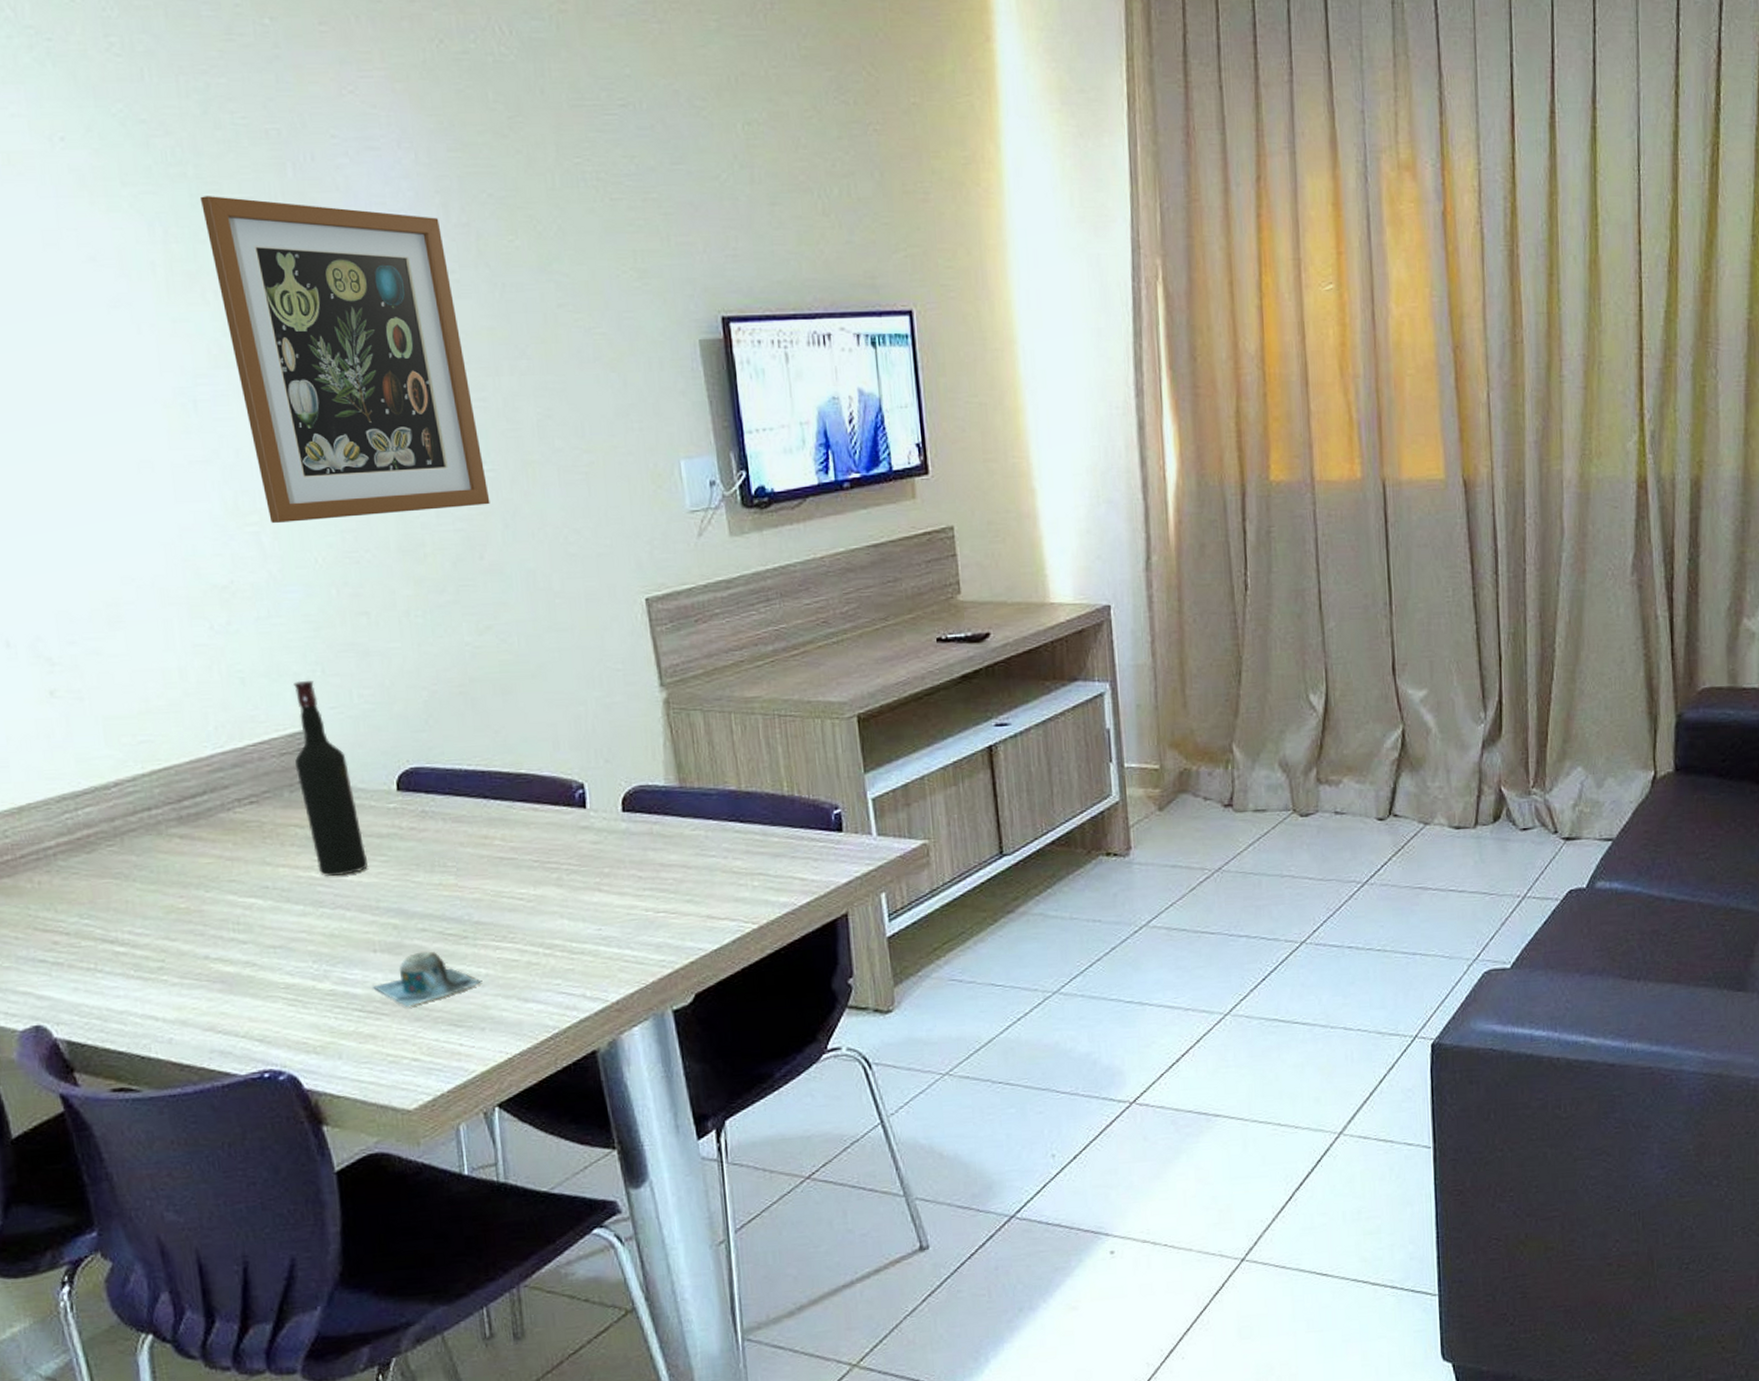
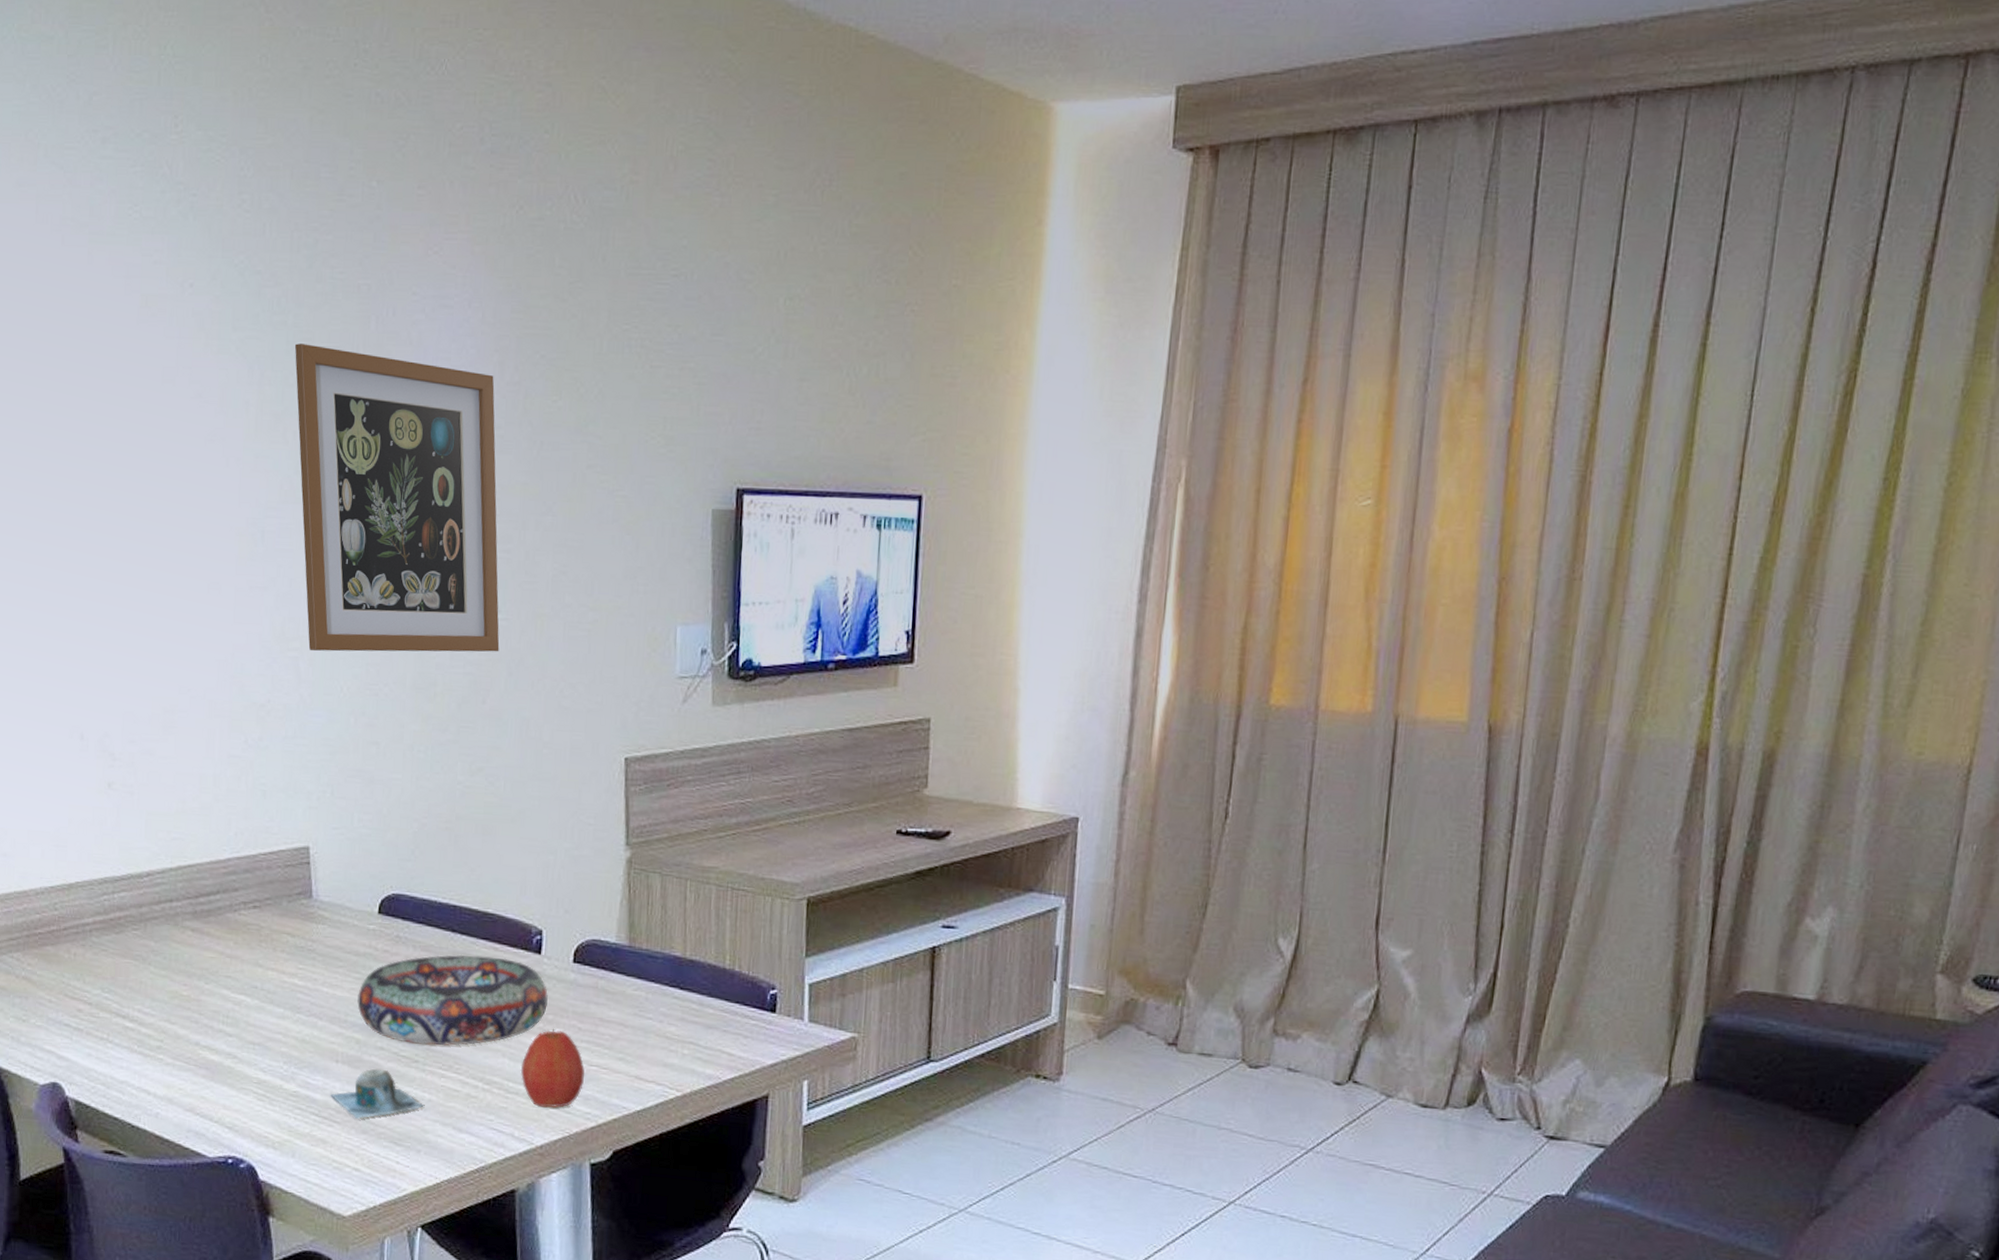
wine bottle: present [293,680,368,877] -> none [295,799,344,986]
decorative bowl: none [387,817,601,920] -> present [357,954,548,1046]
apple: none [582,881,653,963] -> present [520,1028,585,1108]

